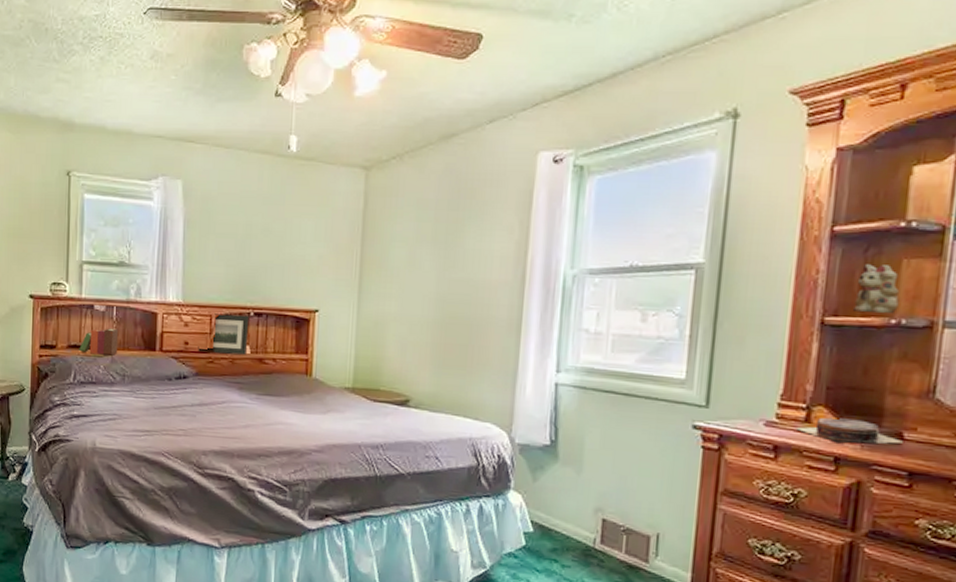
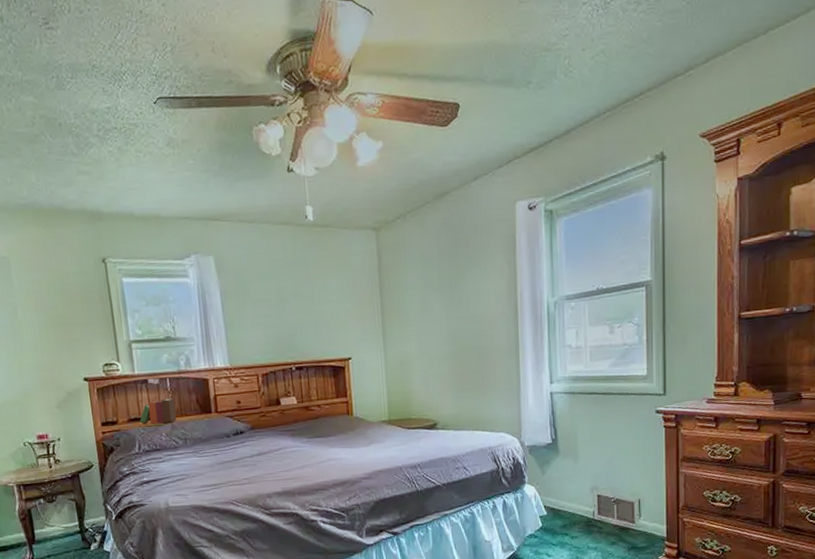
picture frame: present [198,313,249,355] -> none [249,370,294,408]
jewelry box: present [795,417,903,444] -> none [728,388,802,409]
decorative figurine: present [853,264,900,315] -> none [760,267,790,307]

